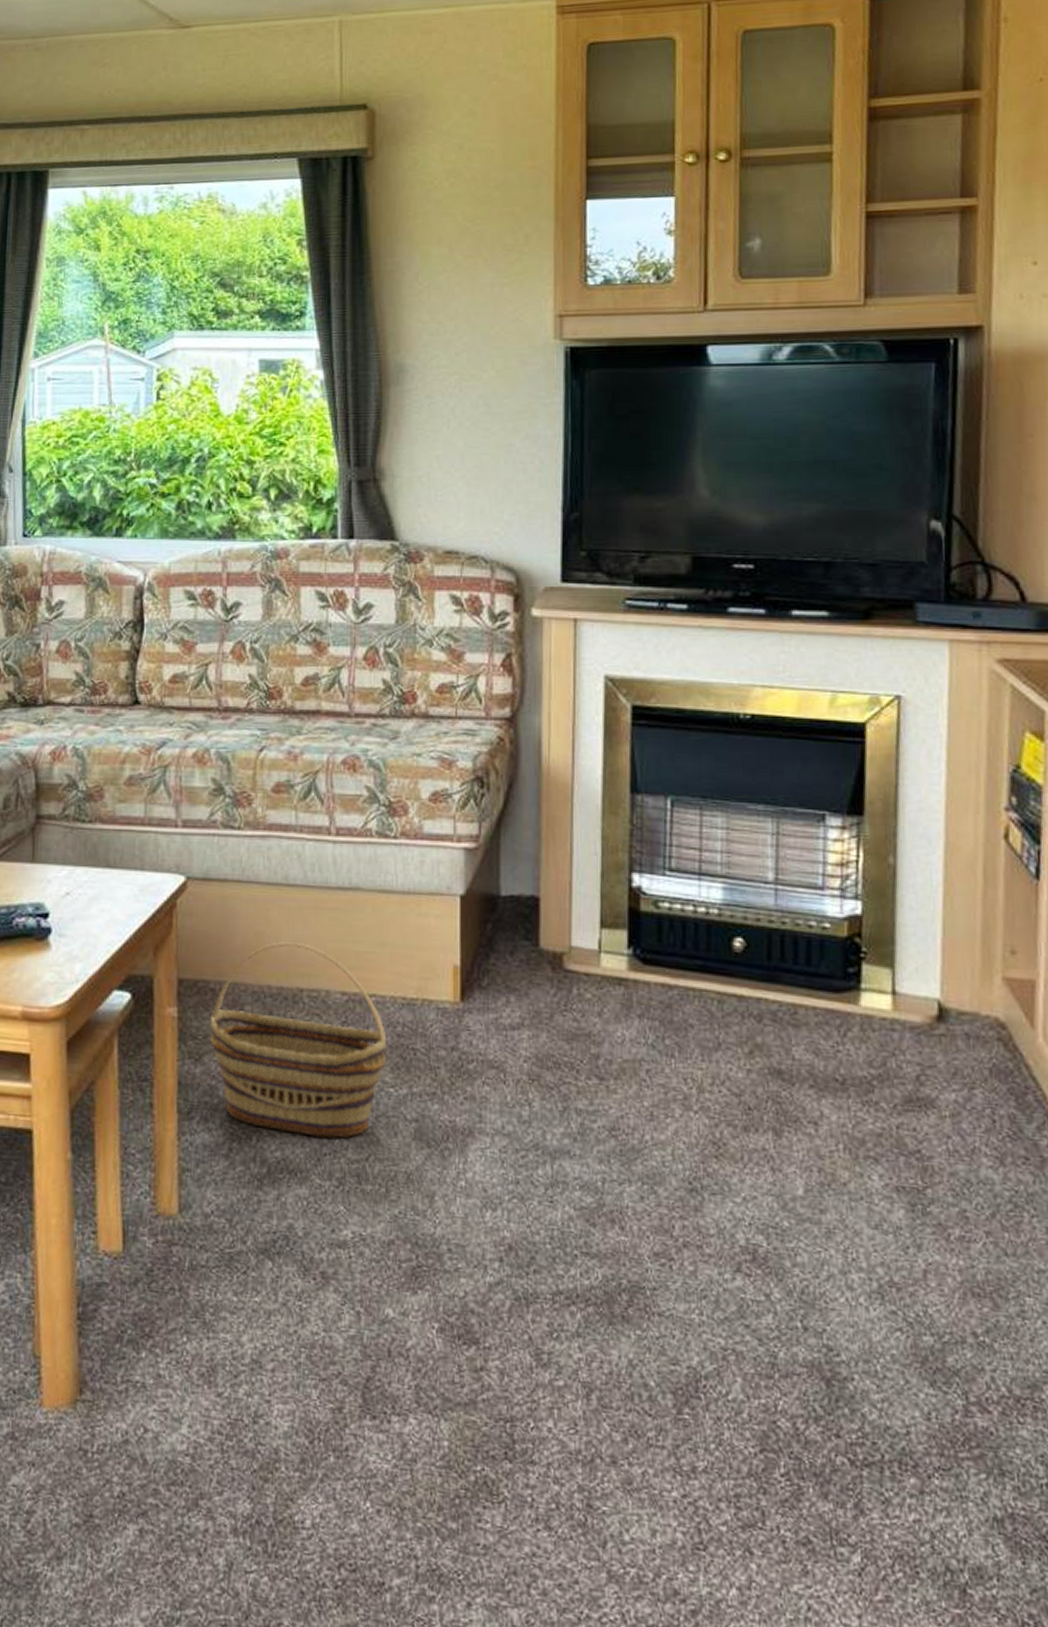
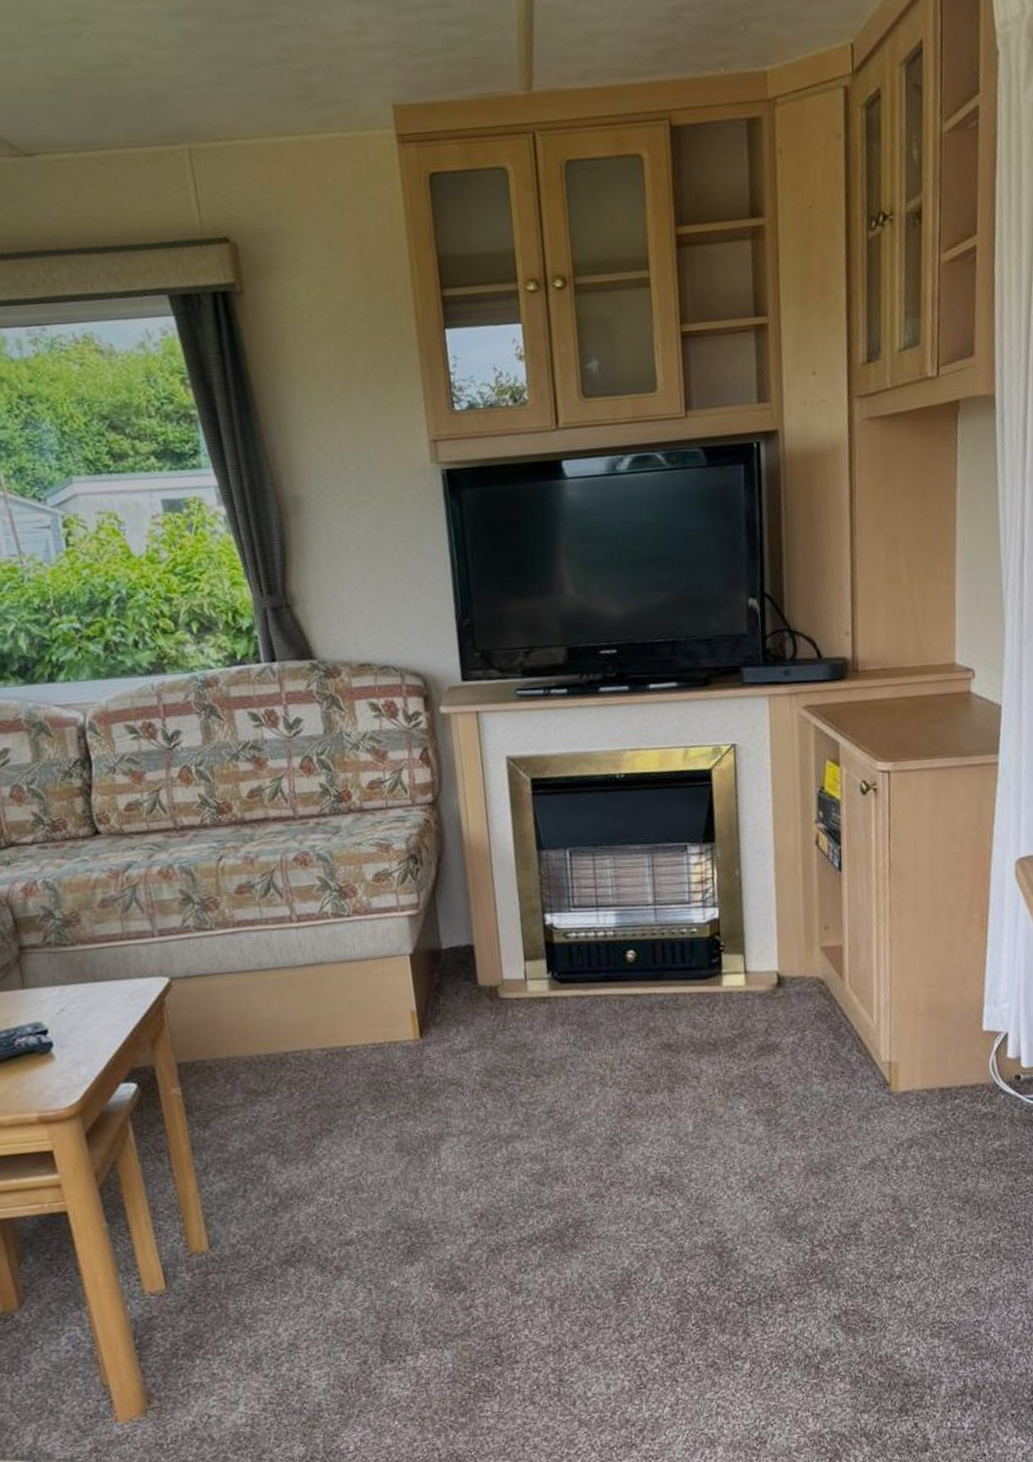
basket: present [209,942,386,1138] -> none [211,1015,365,1168]

